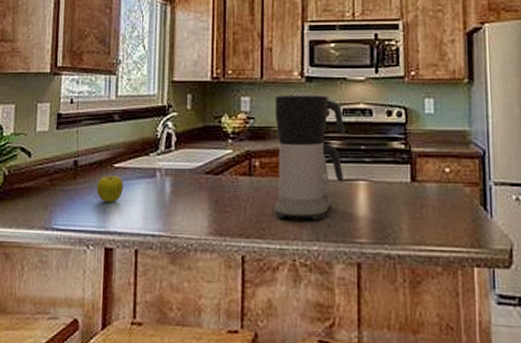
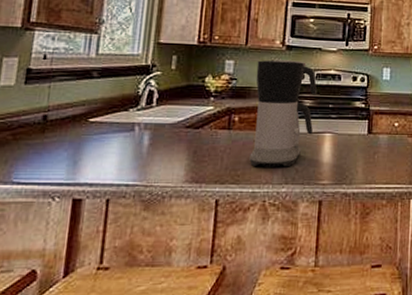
fruit: present [96,176,124,203] -> none [67,130,99,155]

